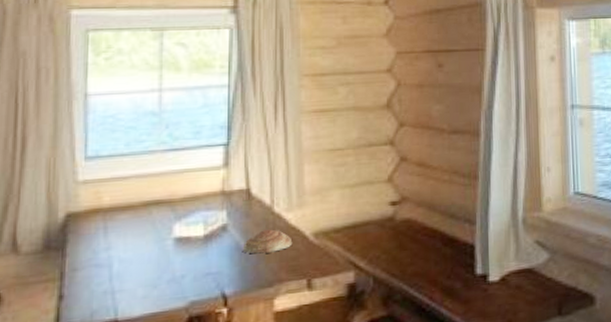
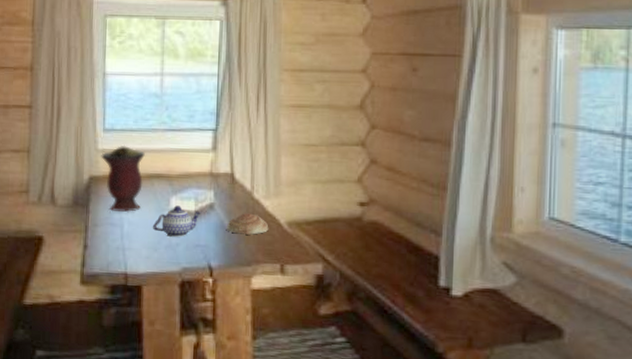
vase: none [82,172,140,250] -> present [101,145,145,213]
teapot: none [150,232,213,269] -> present [152,205,202,237]

